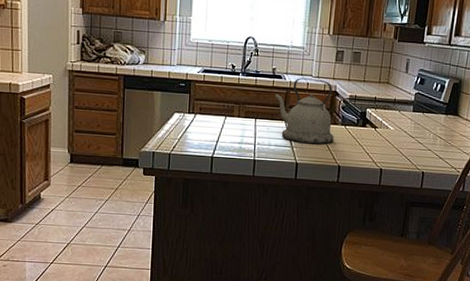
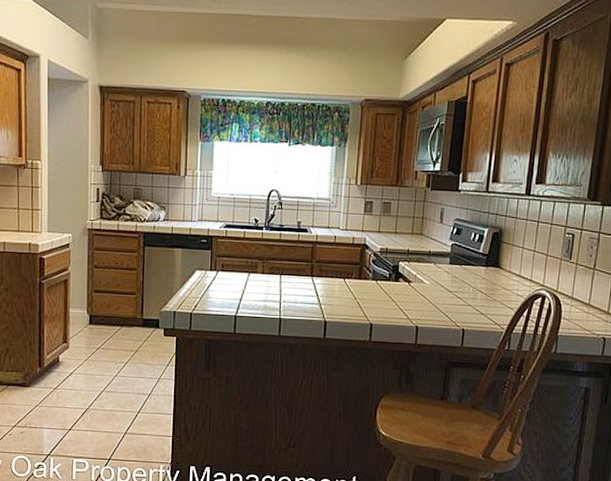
kettle: present [274,78,334,145] -> none [300,231,365,301]

